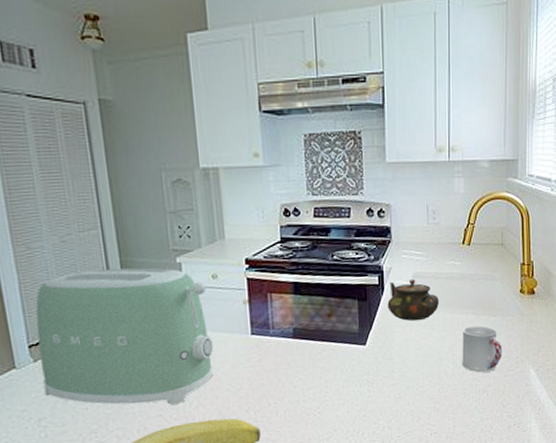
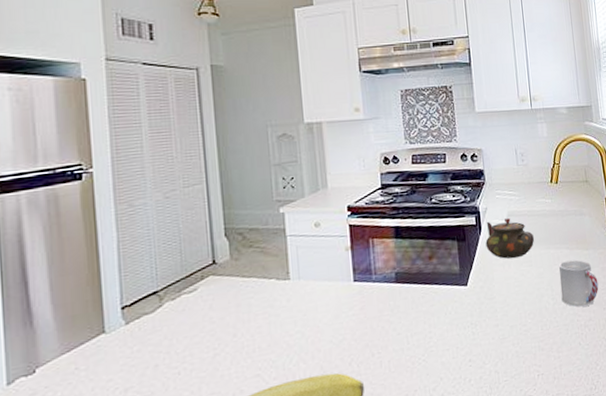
toaster: present [35,267,214,406] -> none [131,219,316,367]

